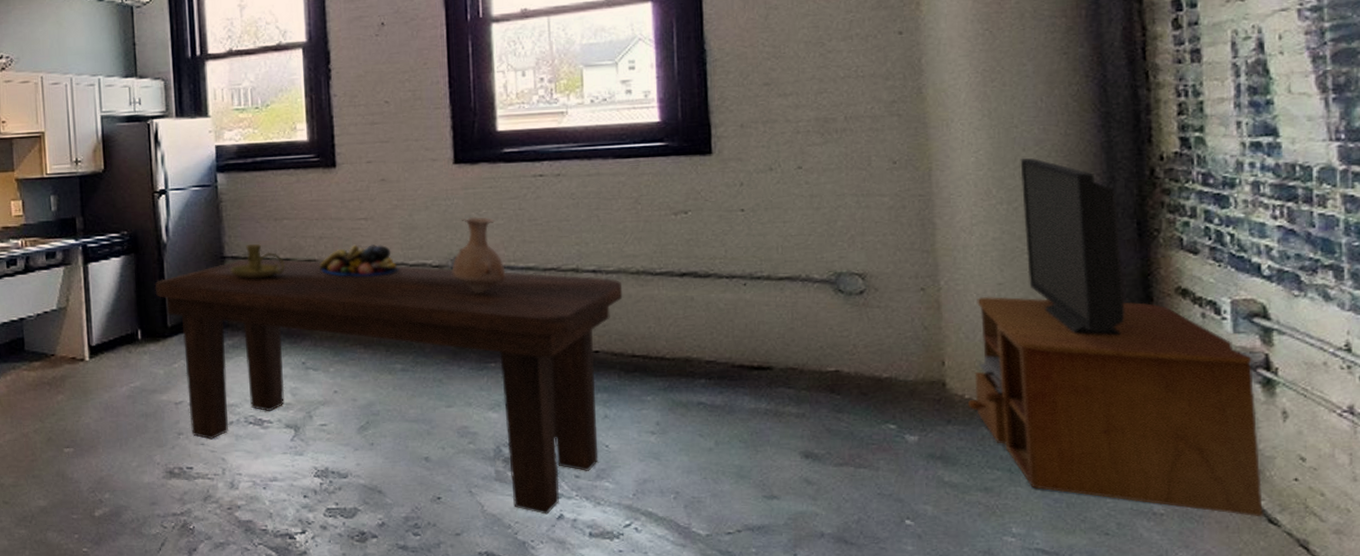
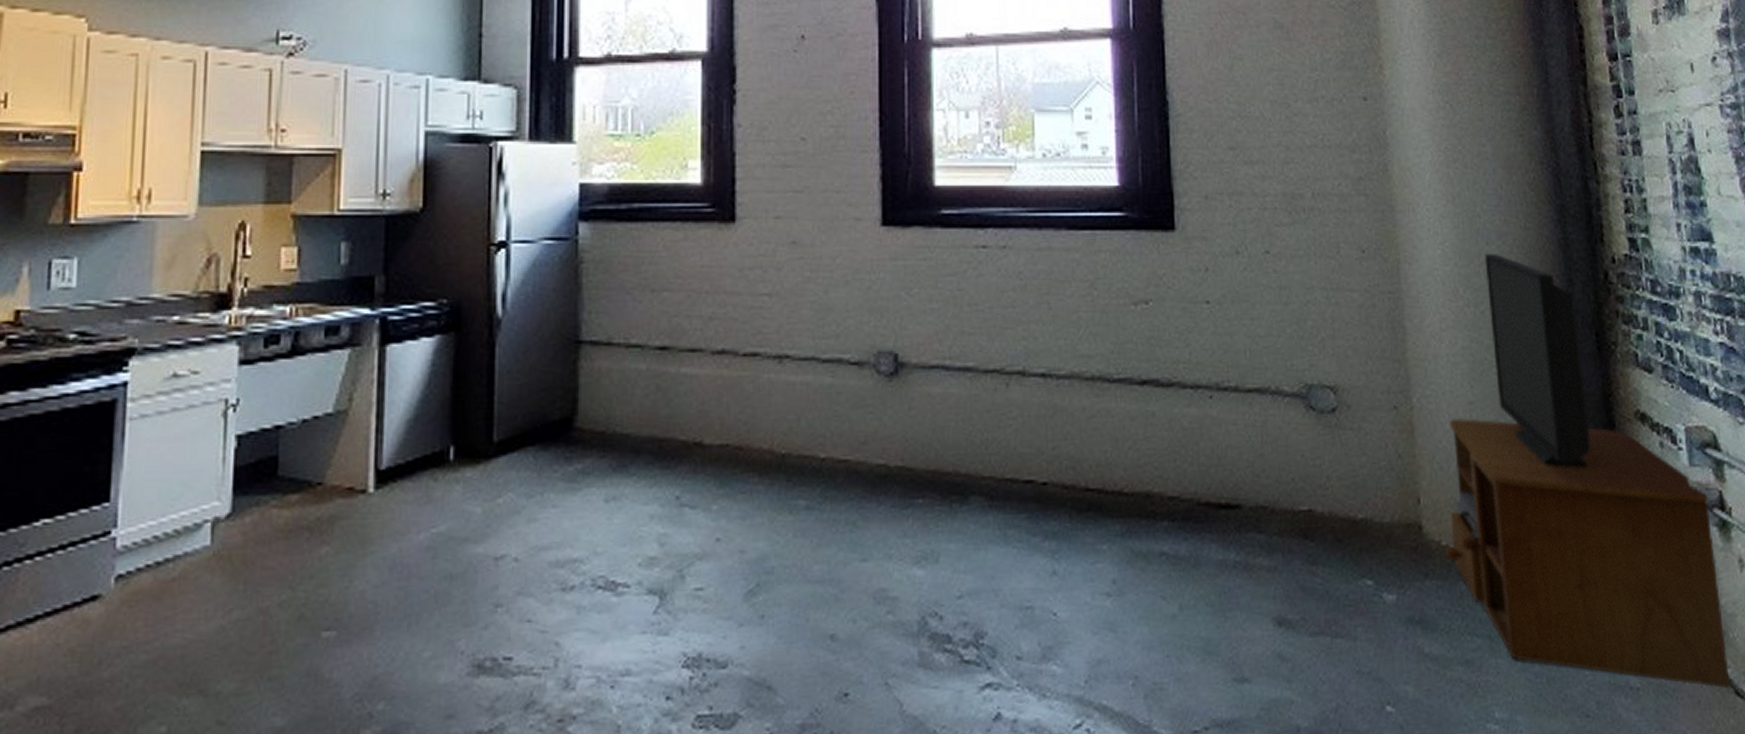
dining table: present [154,258,623,515] -> none [479,345,1076,714]
candle holder: present [230,244,285,279] -> none [587,325,661,374]
fruit bowl: present [319,244,399,277] -> none [707,329,809,375]
vase: present [452,216,506,295] -> none [874,296,939,403]

